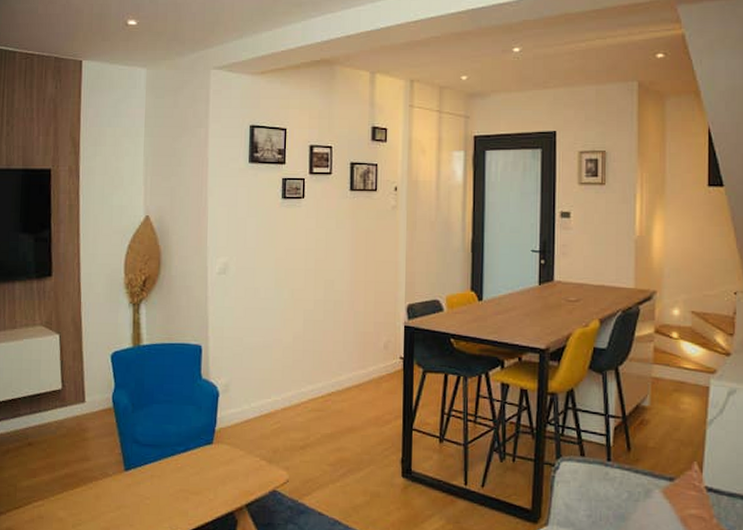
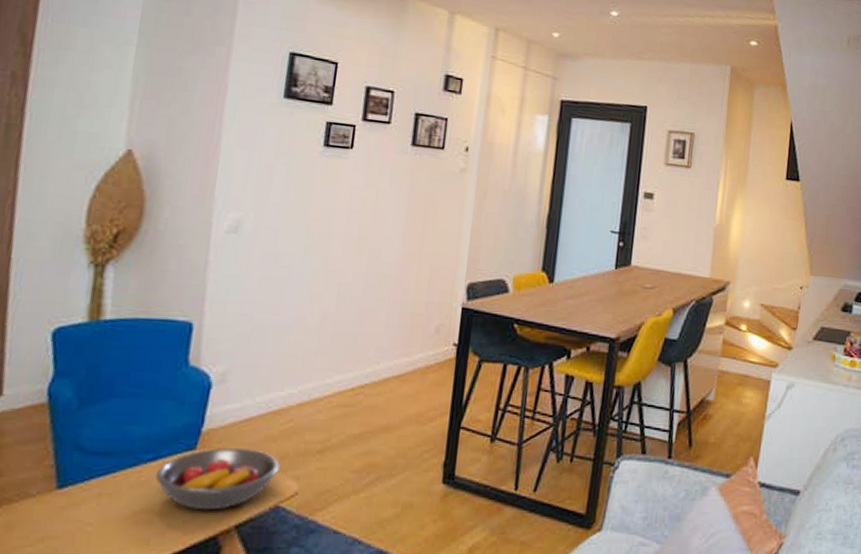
fruit bowl: none [188,442,273,492] -> present [156,447,280,511]

